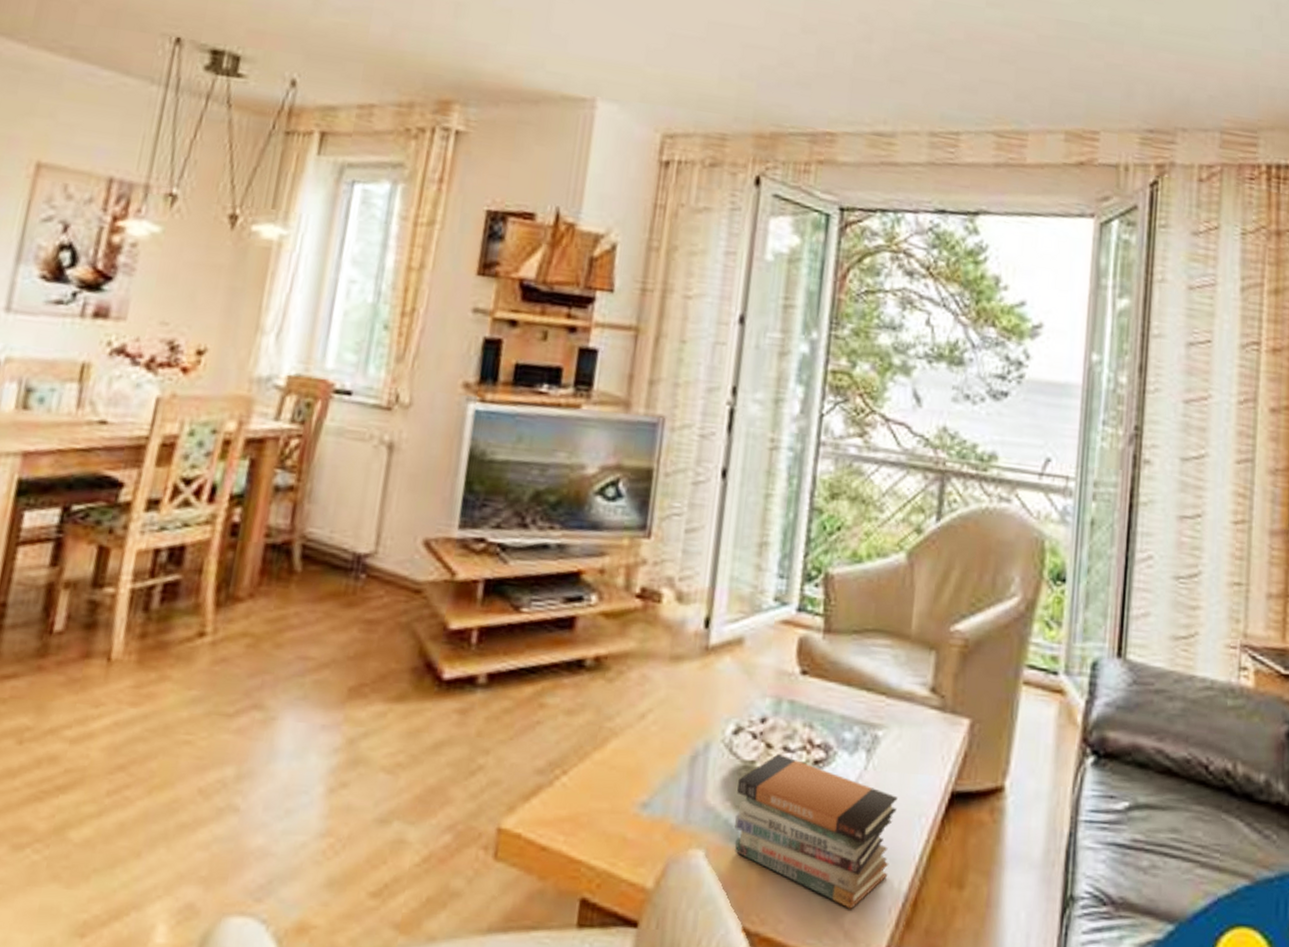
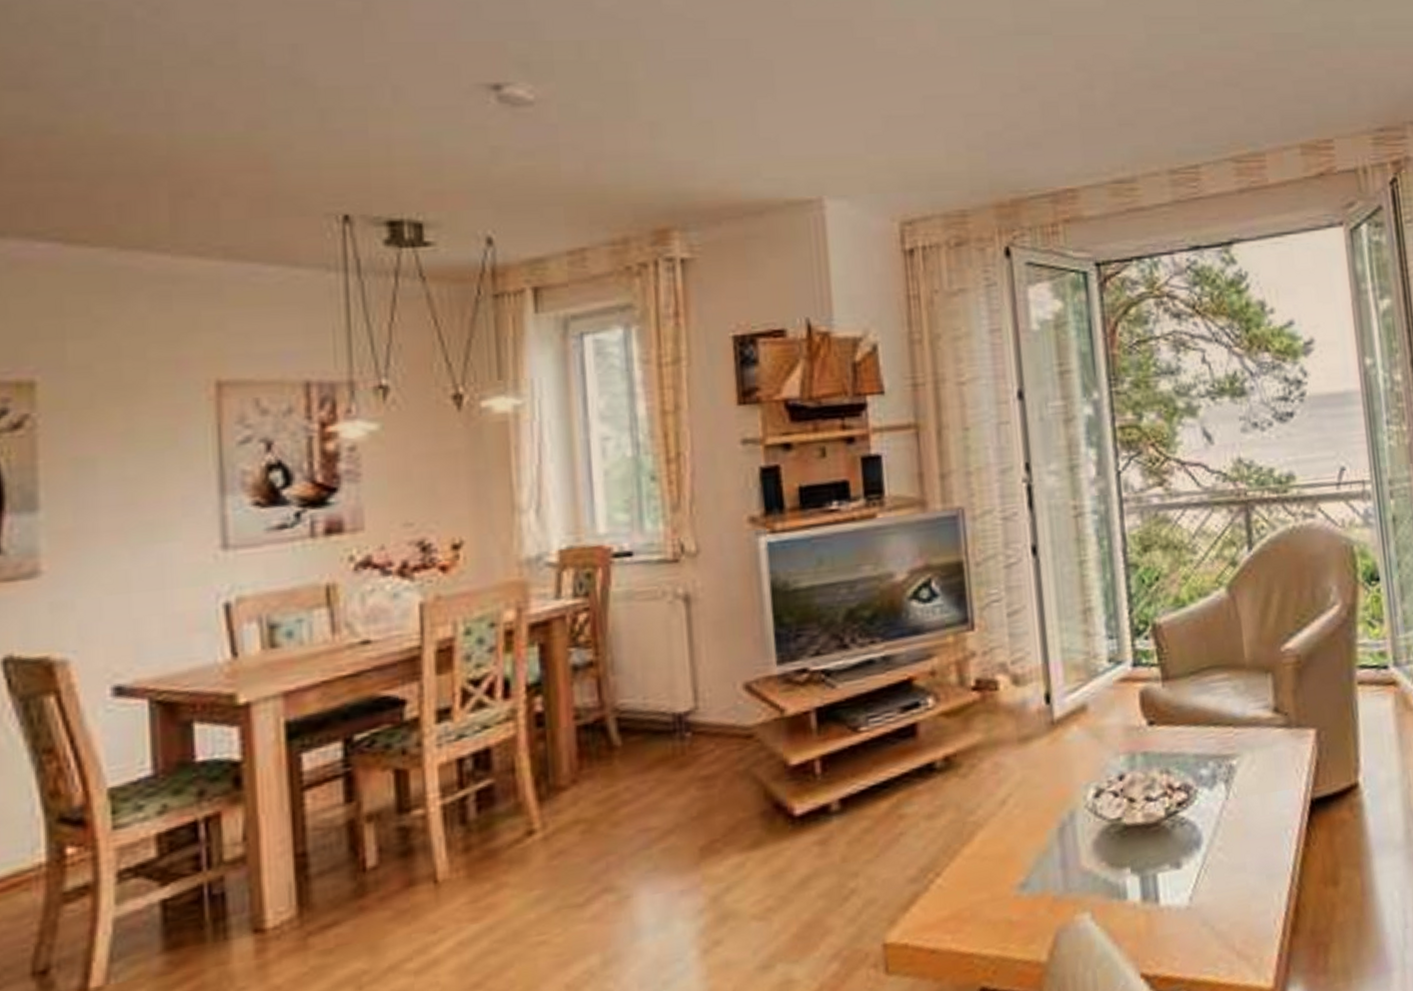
book stack: present [734,754,898,909] -> none [1109,805,1267,931]

